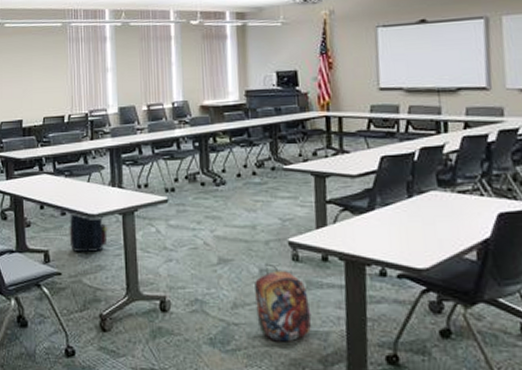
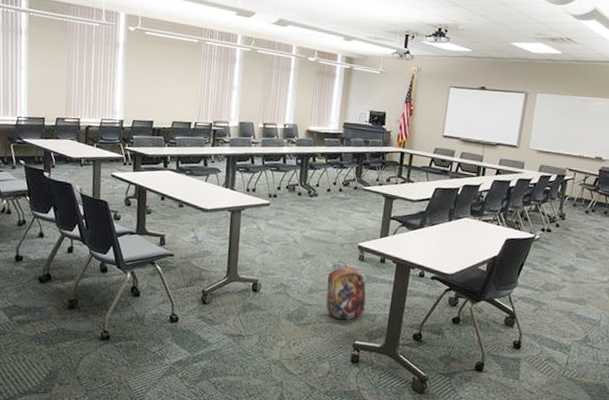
satchel: present [69,211,108,252] -> none [183,204,217,240]

